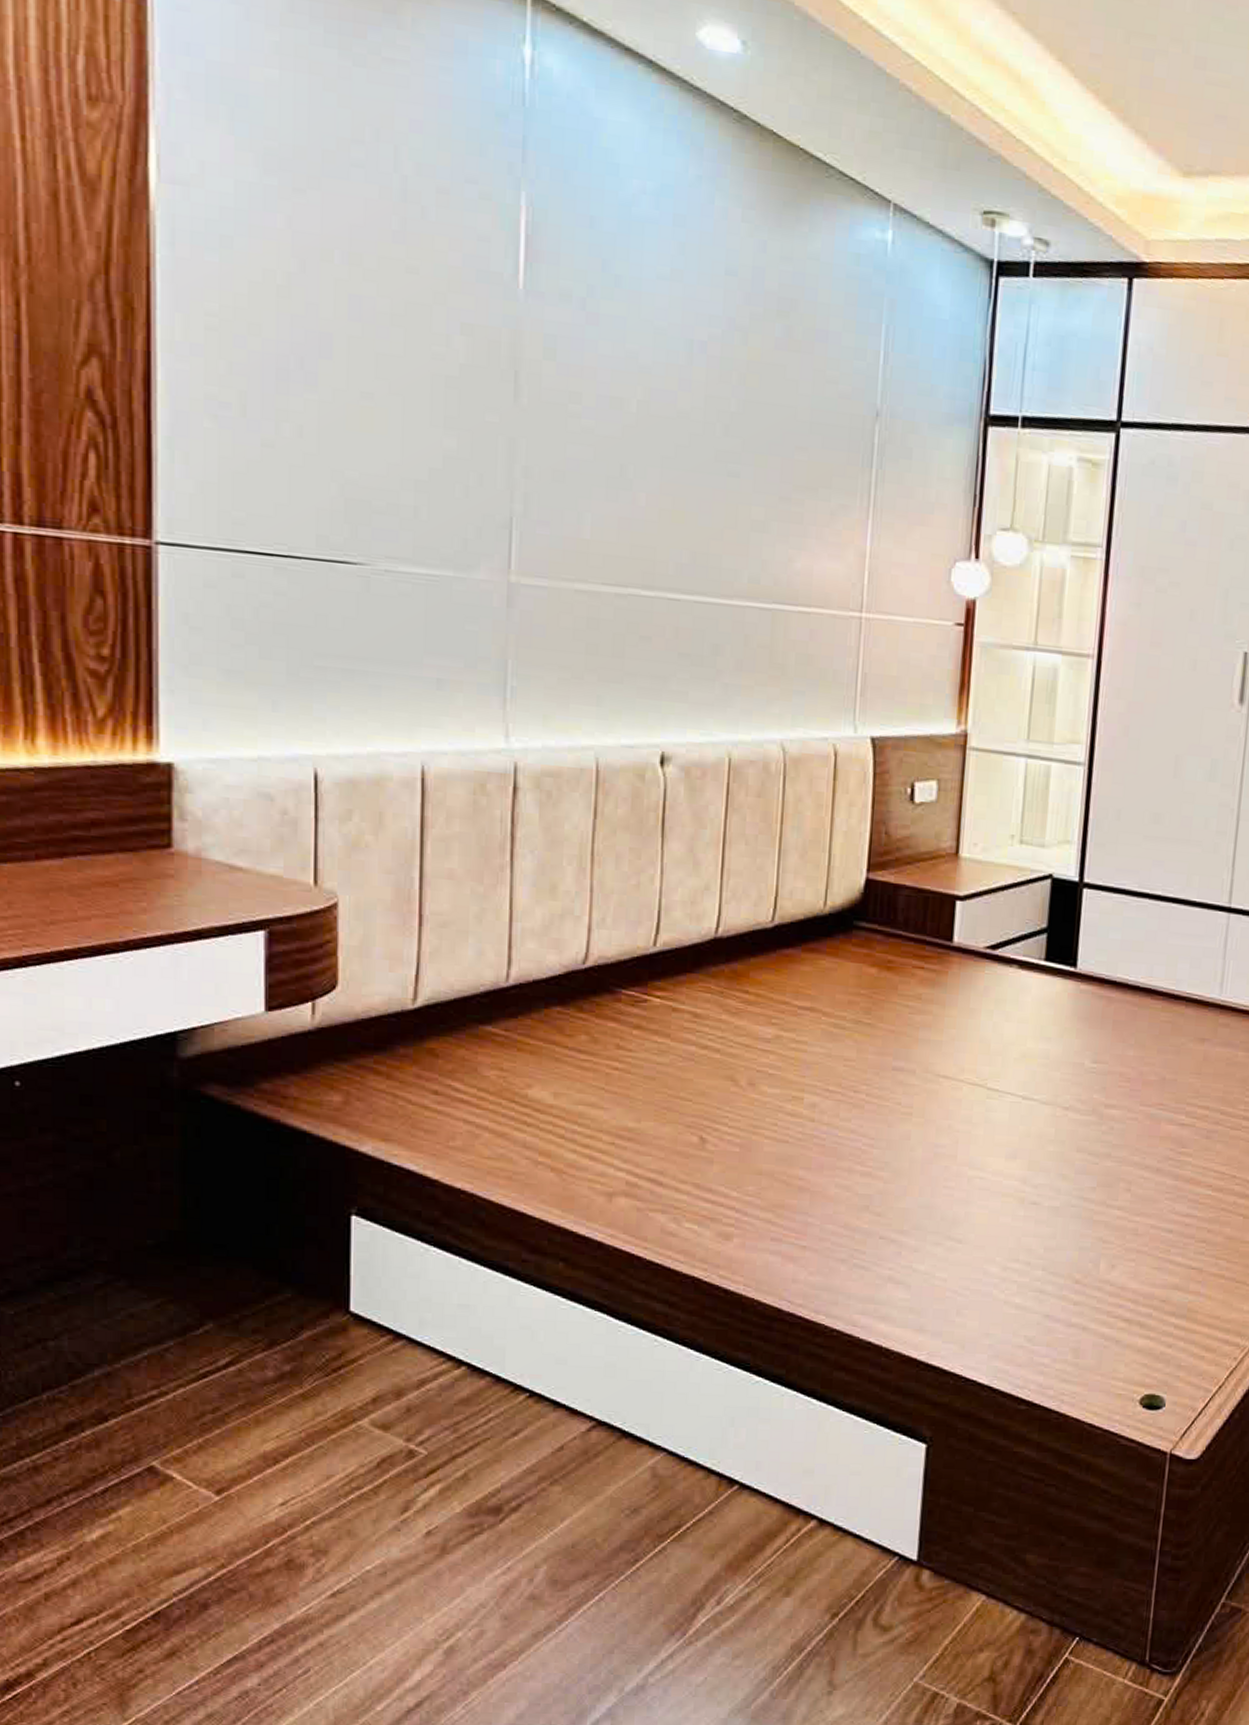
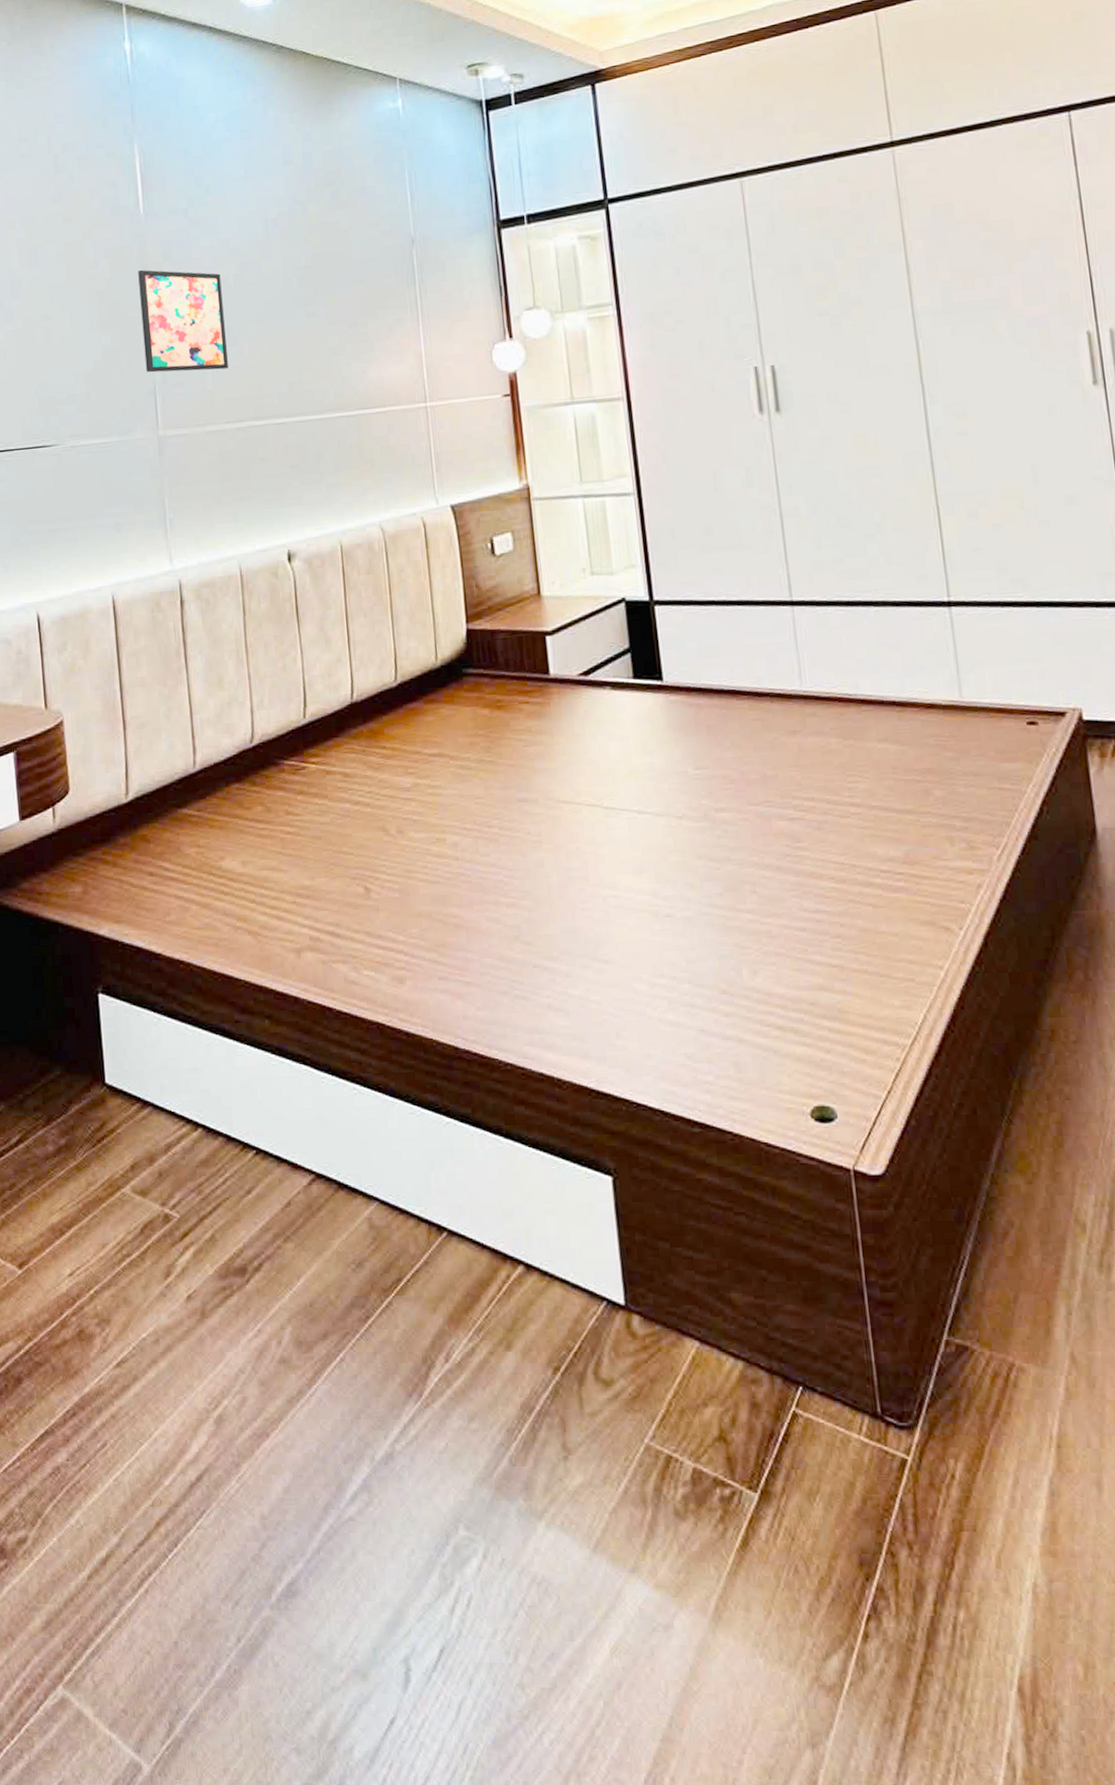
wall art: none [502,363,620,517] -> present [138,269,228,373]

